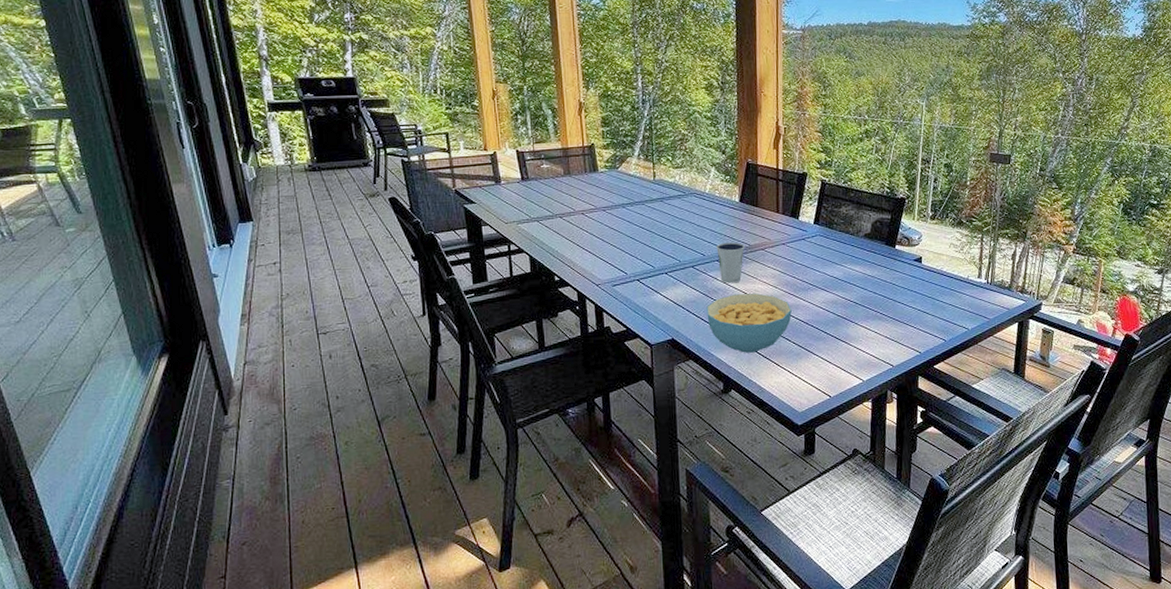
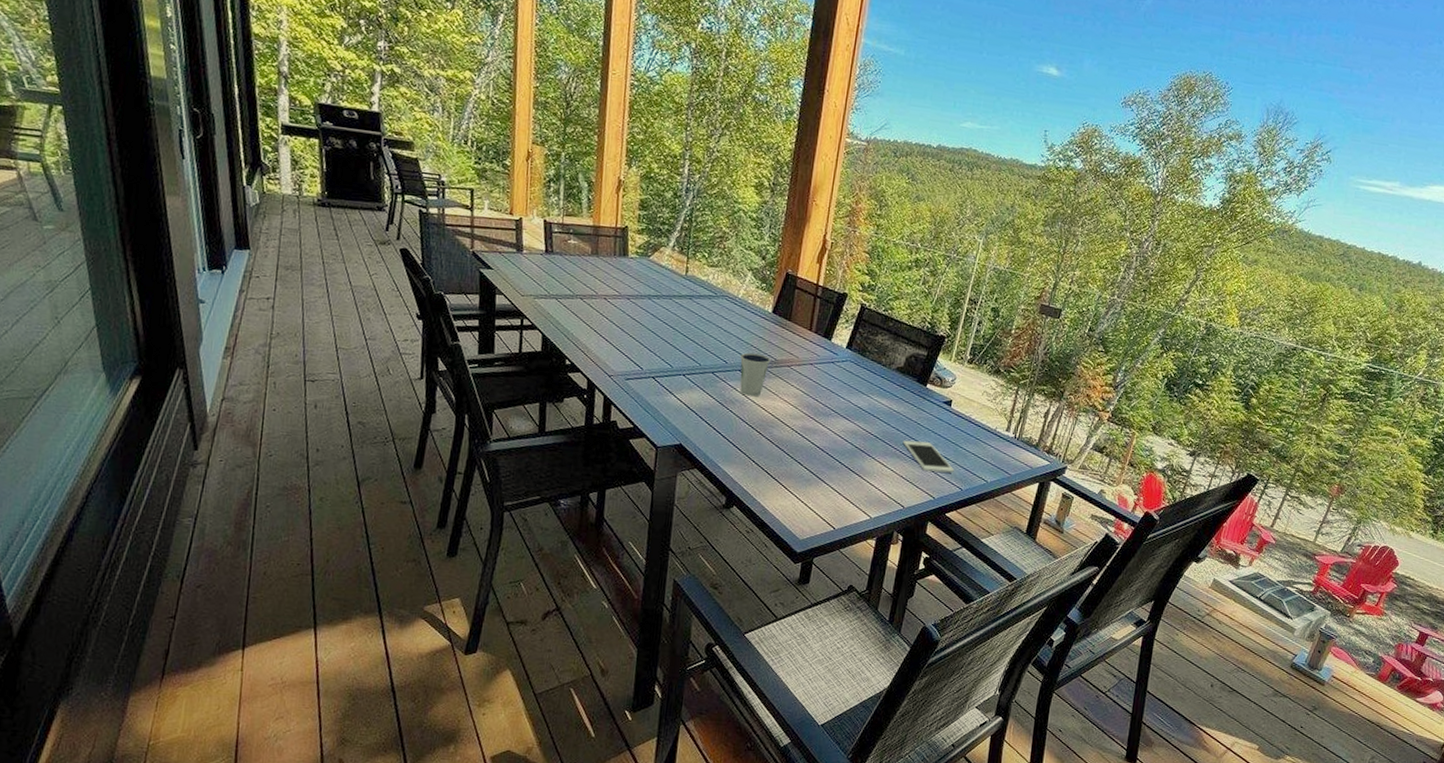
cereal bowl: present [706,293,792,353] -> none [719,408,809,472]
cell phone: none [881,300,935,328] -> present [902,440,954,473]

